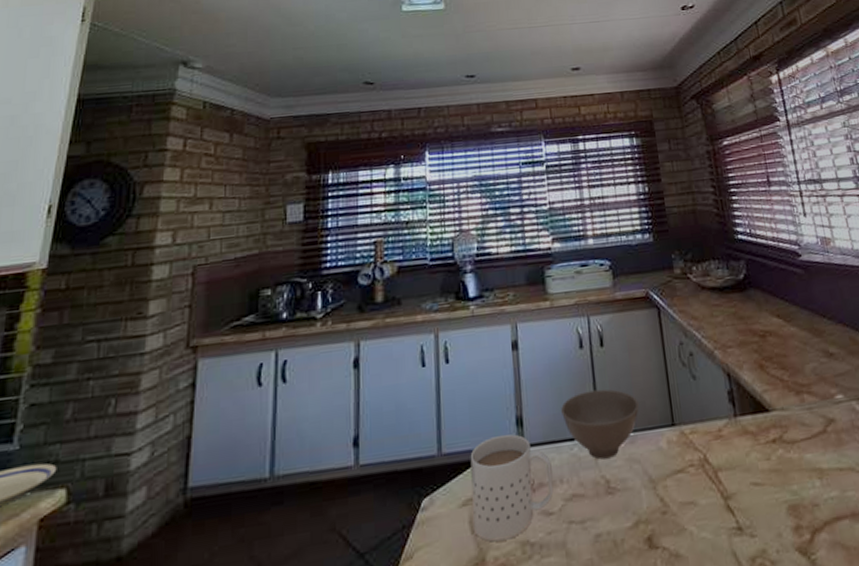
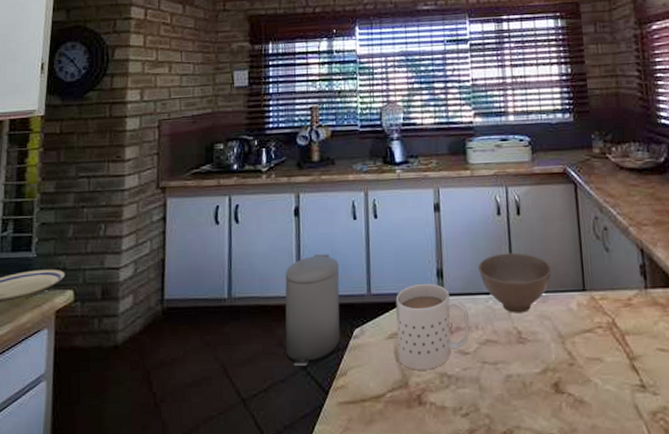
pedal bin: none [339,410,406,557] -> present [285,254,341,367]

